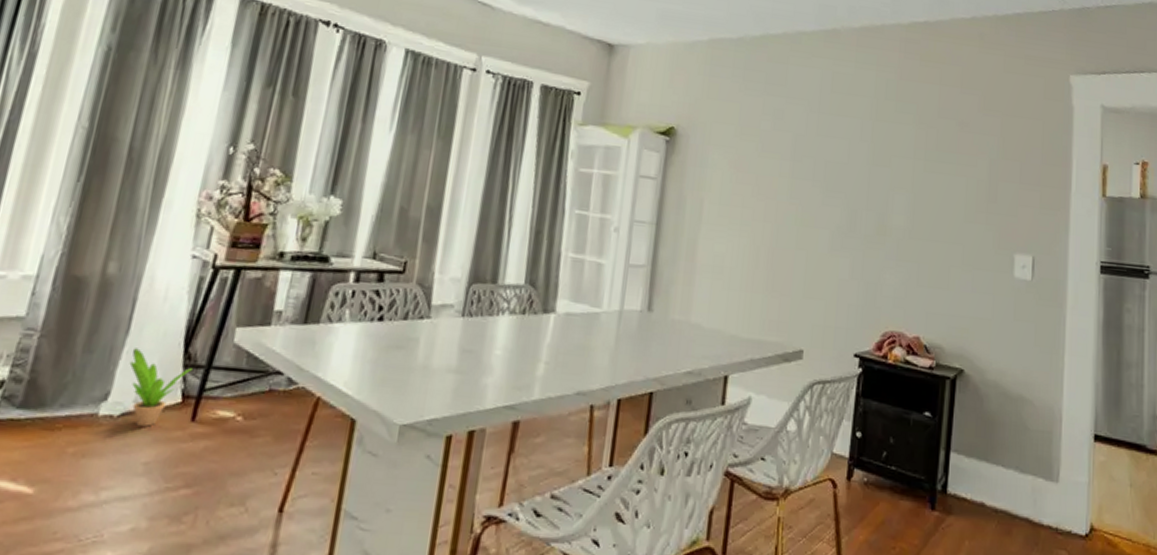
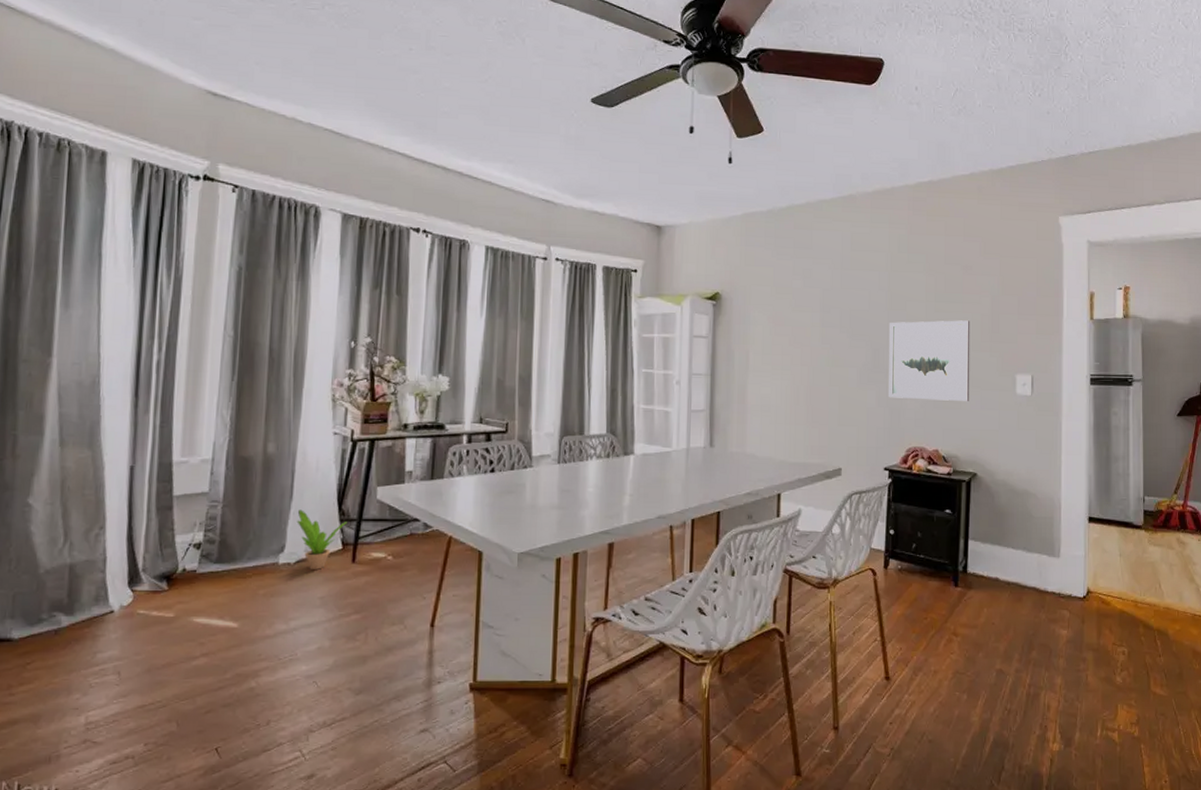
wall art: none [864,179,964,281] -> present [888,320,970,401]

